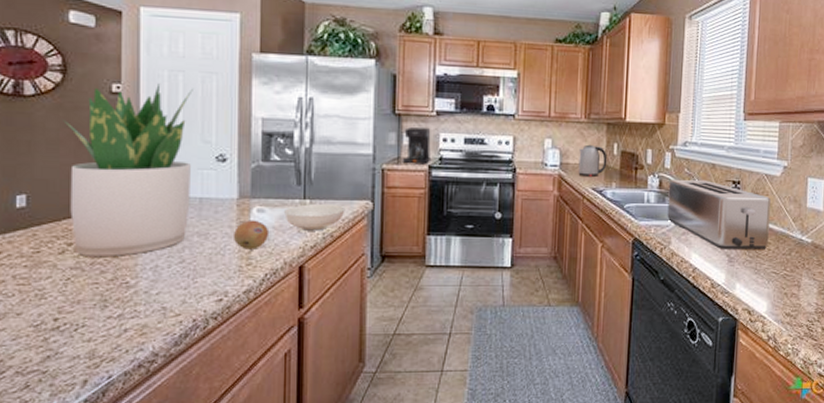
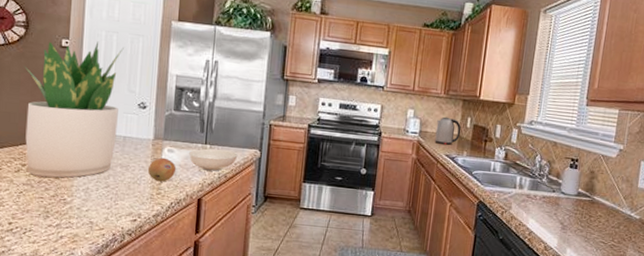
coffee maker: present [403,127,432,165] -> none [287,91,313,123]
toaster: present [667,179,771,251] -> none [510,153,605,221]

